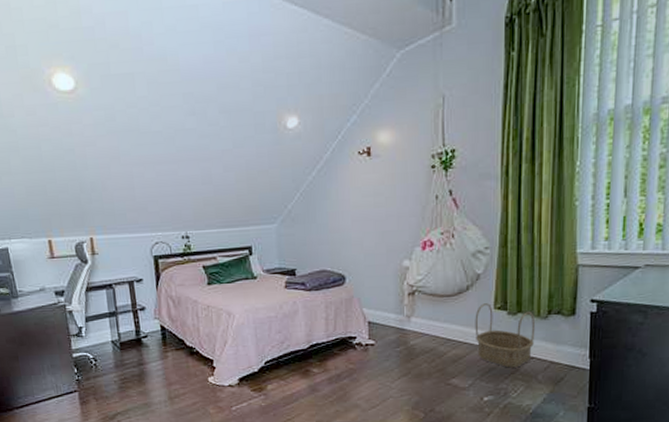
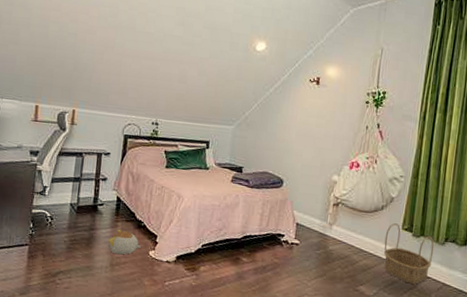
plush toy: none [161,360,198,387] -> present [108,230,141,255]

